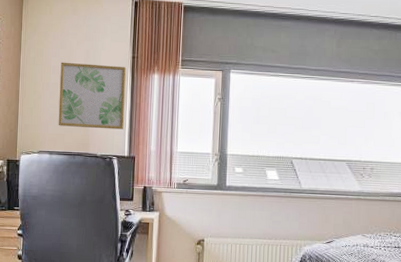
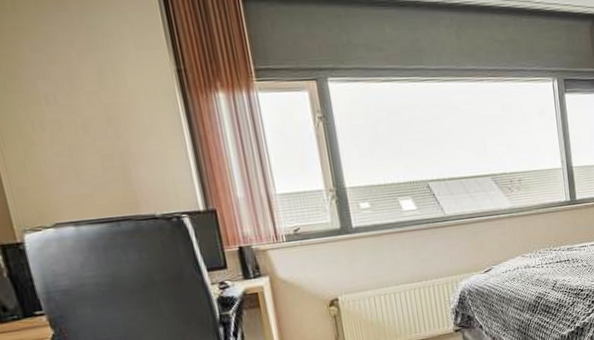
wall art: present [58,62,127,130] -> none [55,85,189,183]

